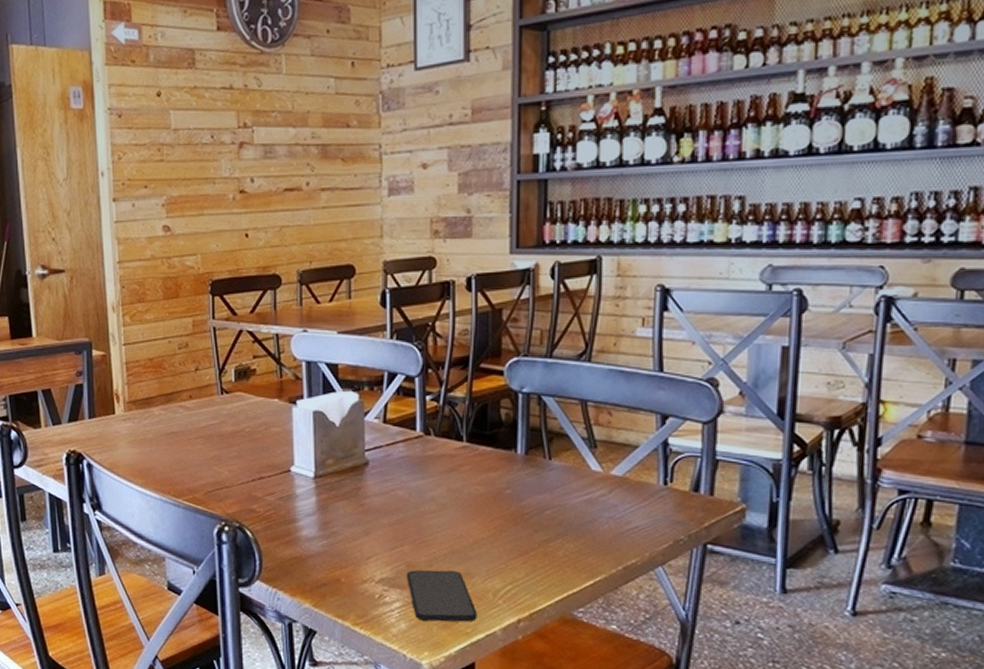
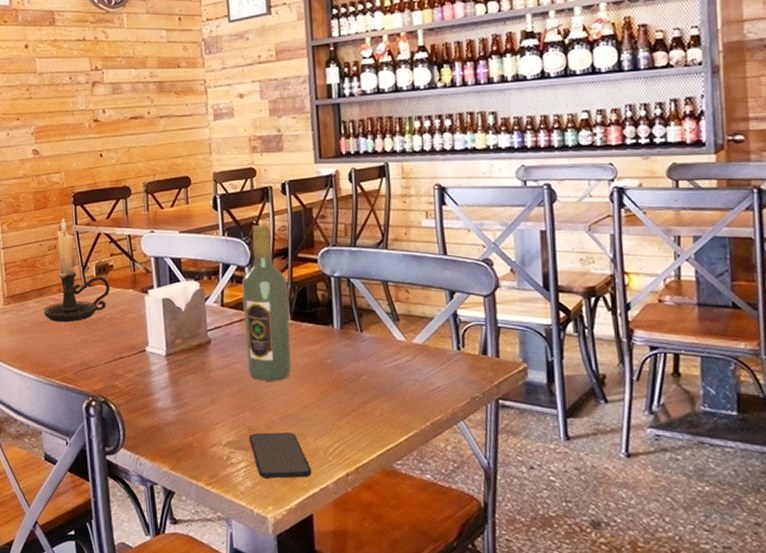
candle holder: none [172,310,252,435] -> present [44,218,110,323]
wine bottle: none [409,327,466,512] -> present [241,225,292,381]

